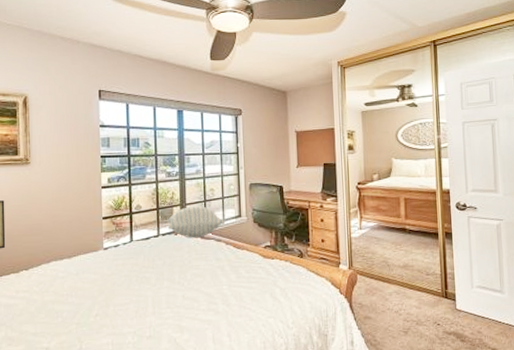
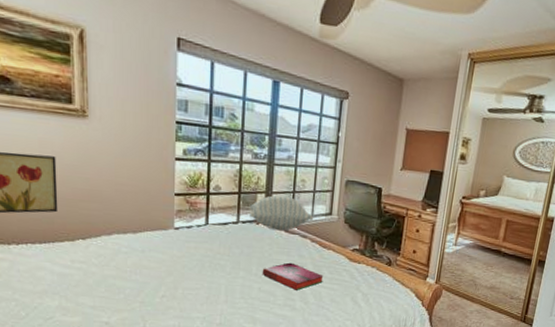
hardback book: none [184,267,241,294] -> present [262,262,324,290]

